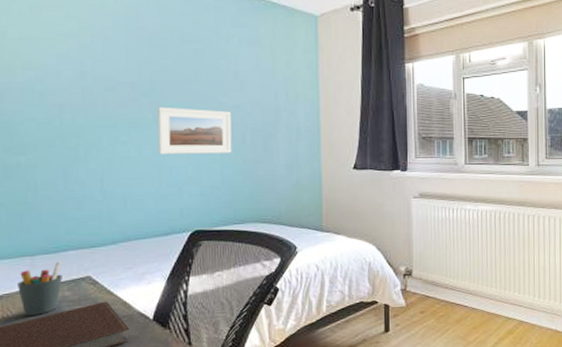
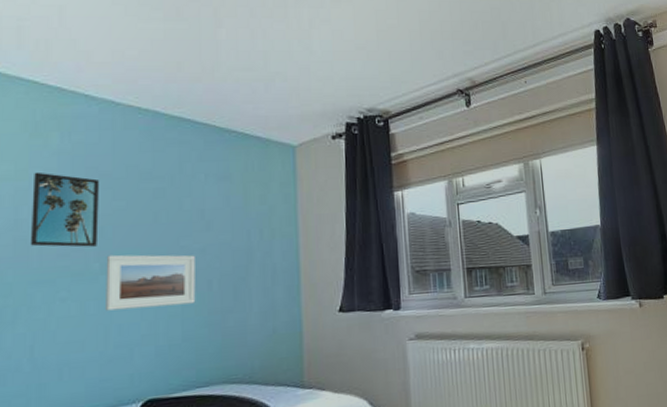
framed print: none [94,29,150,99] -> present [30,172,99,247]

